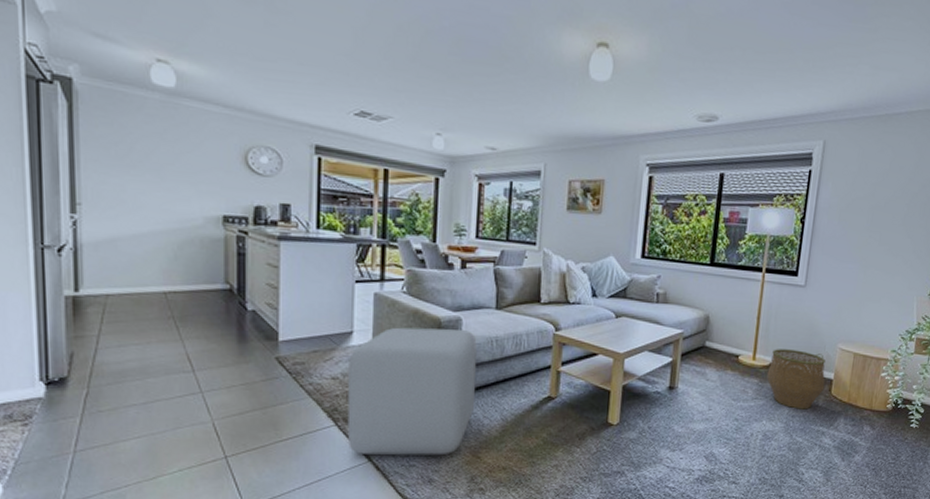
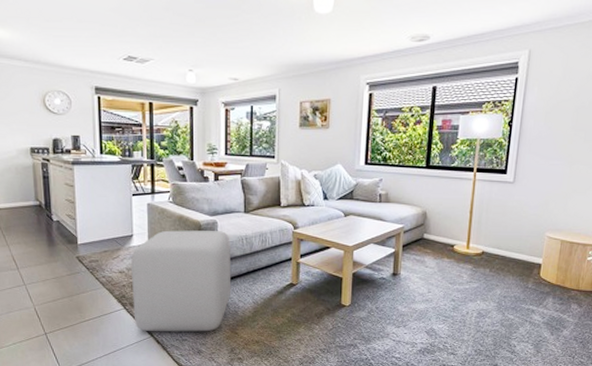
basket: present [767,349,825,410] -> none [480,238,534,291]

